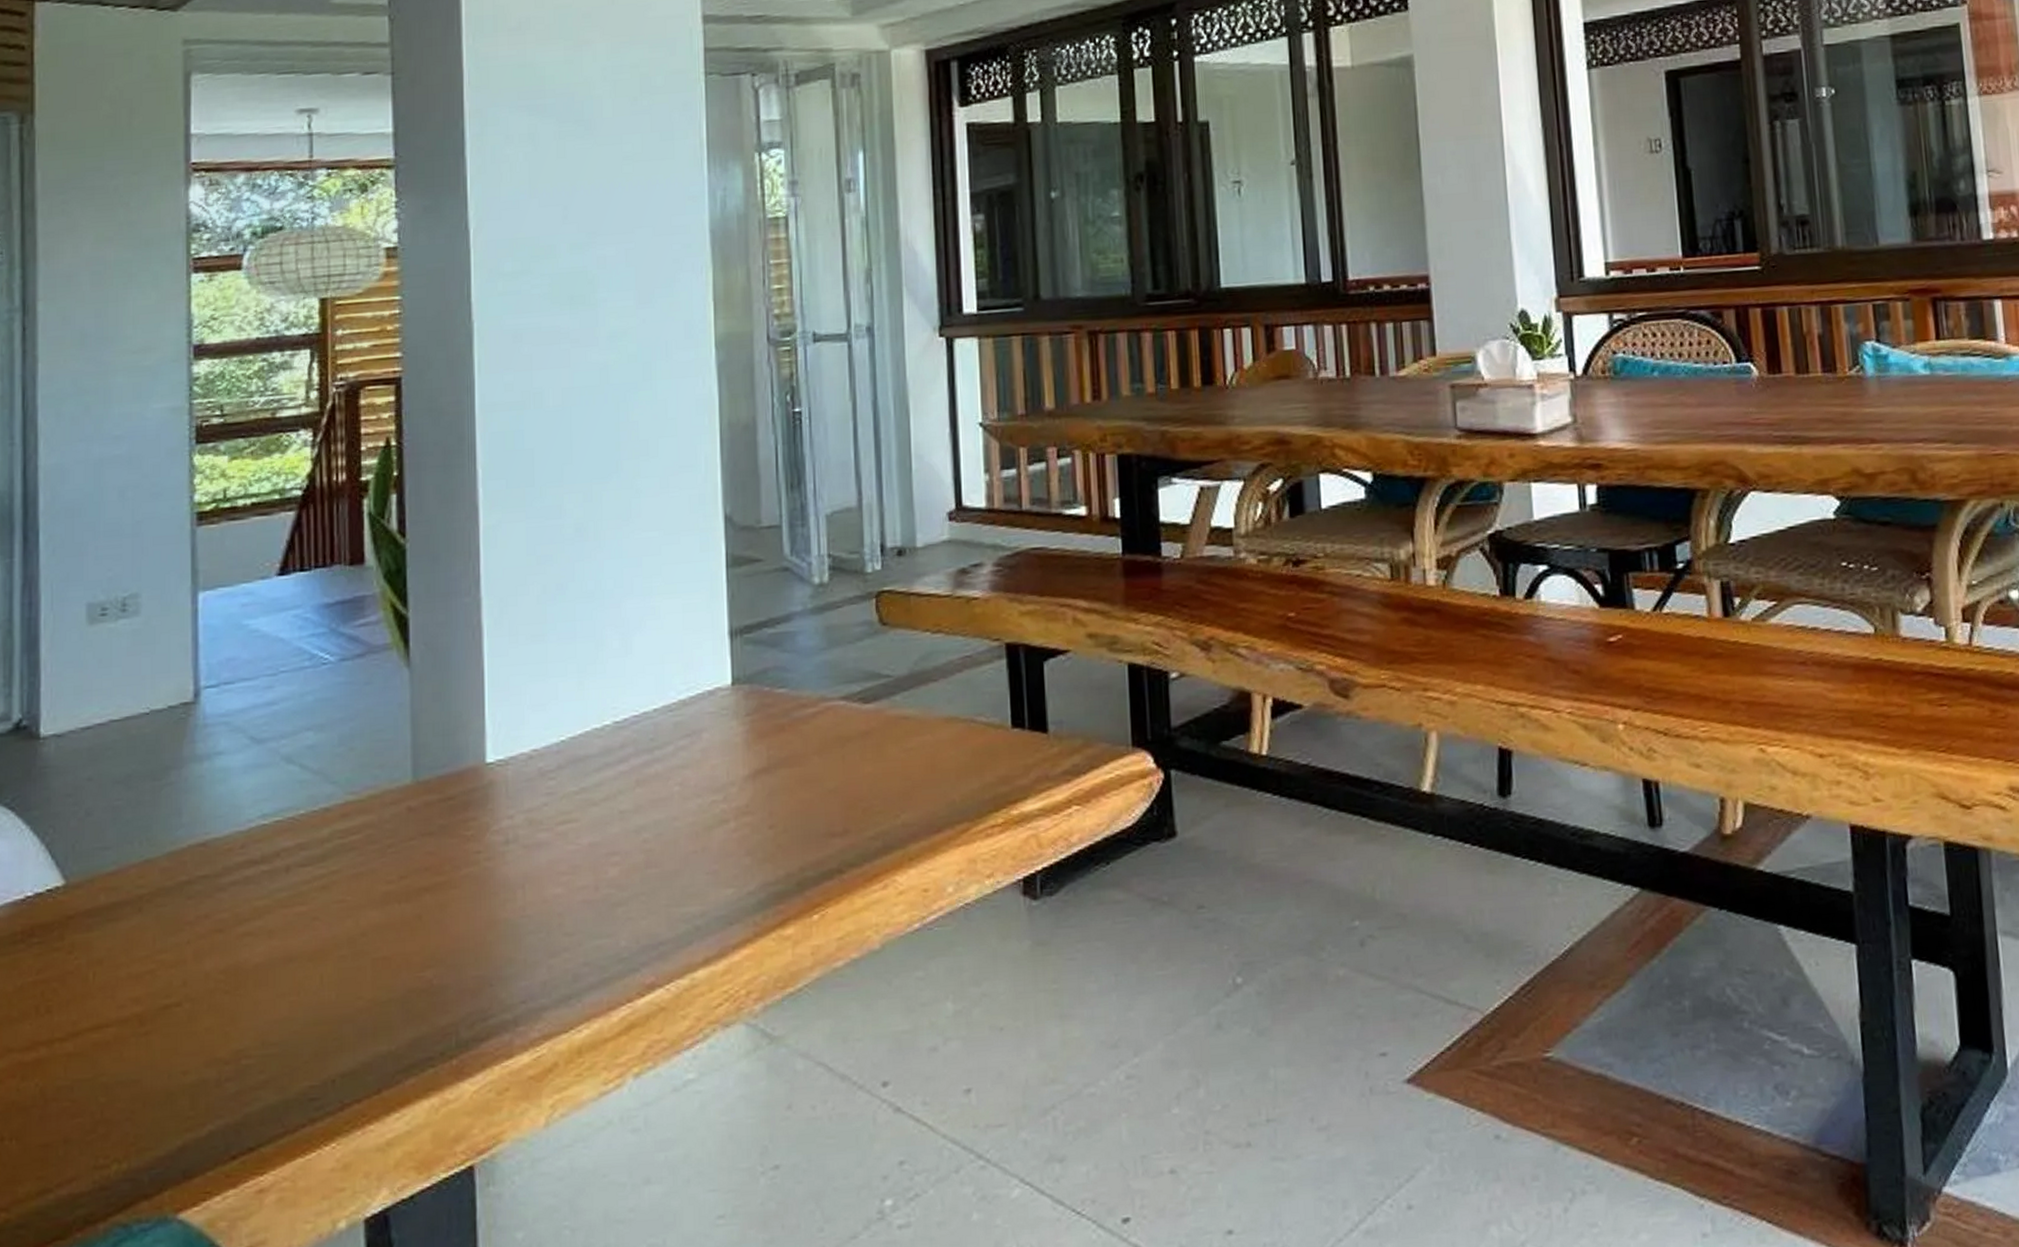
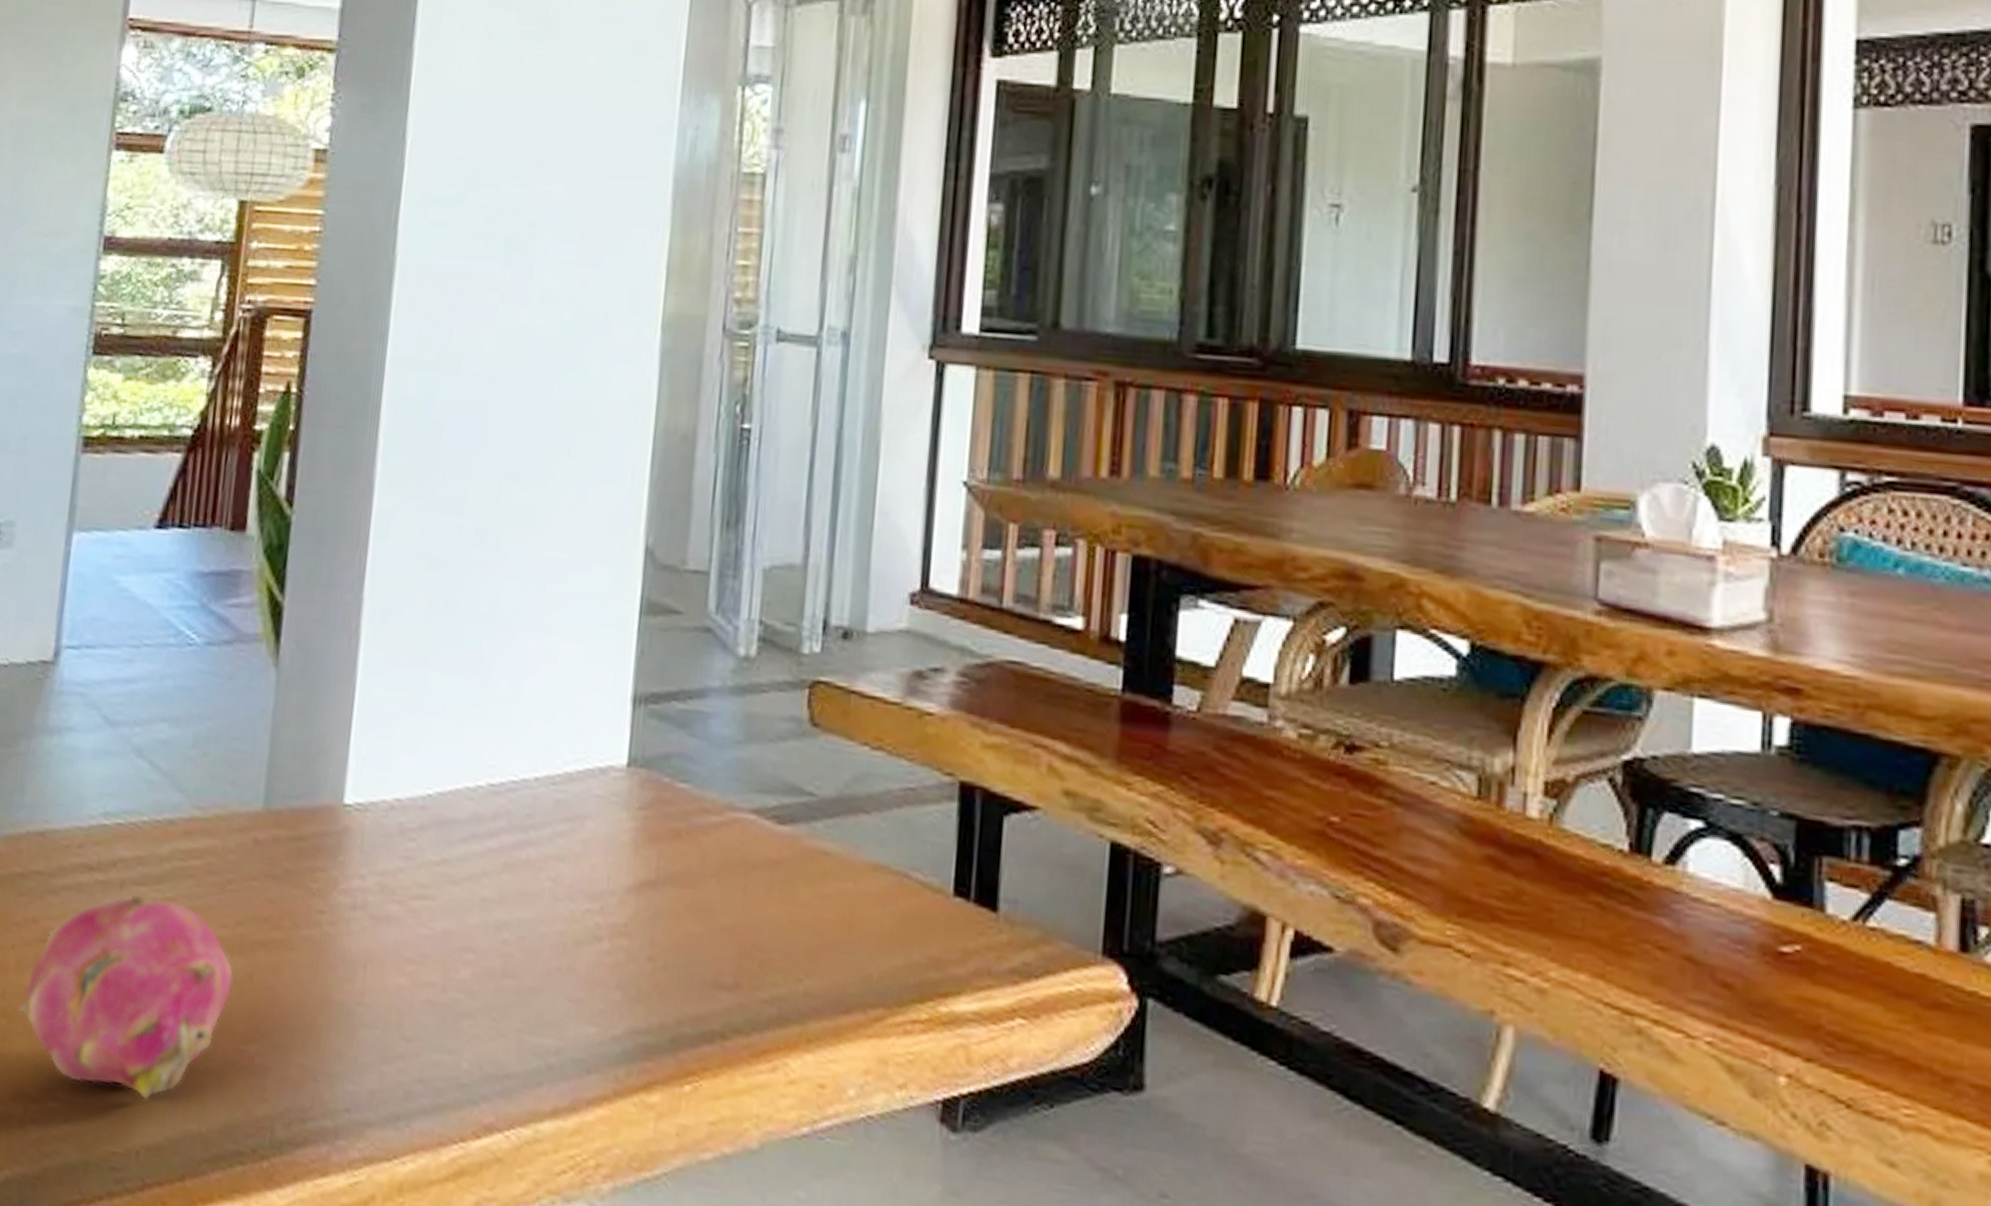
fruit: none [202,871,404,1039] -> present [19,893,234,1101]

